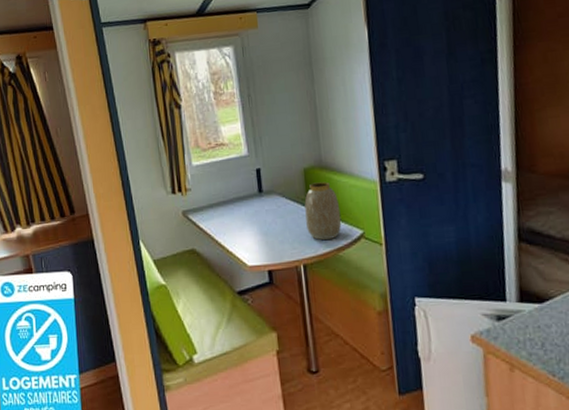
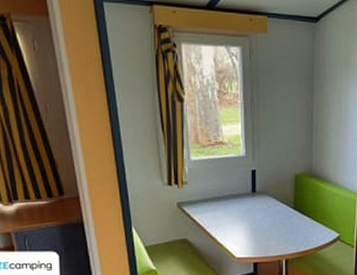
vase: present [304,182,342,241] -> none [291,188,323,240]

